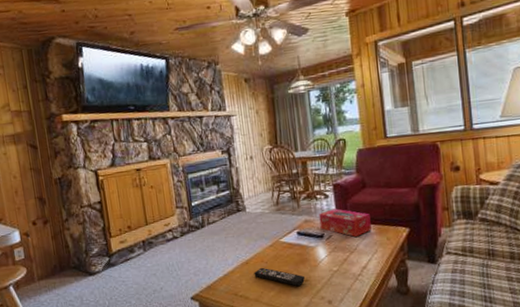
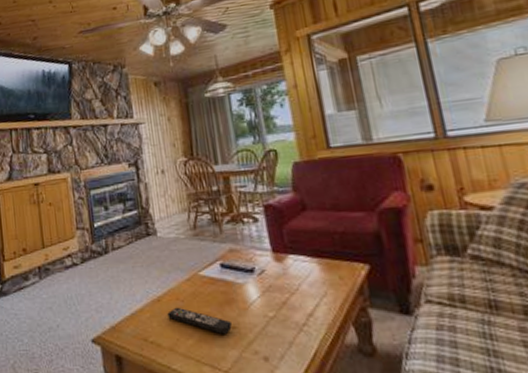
tissue box: present [319,208,372,238] -> none [247,235,317,274]

